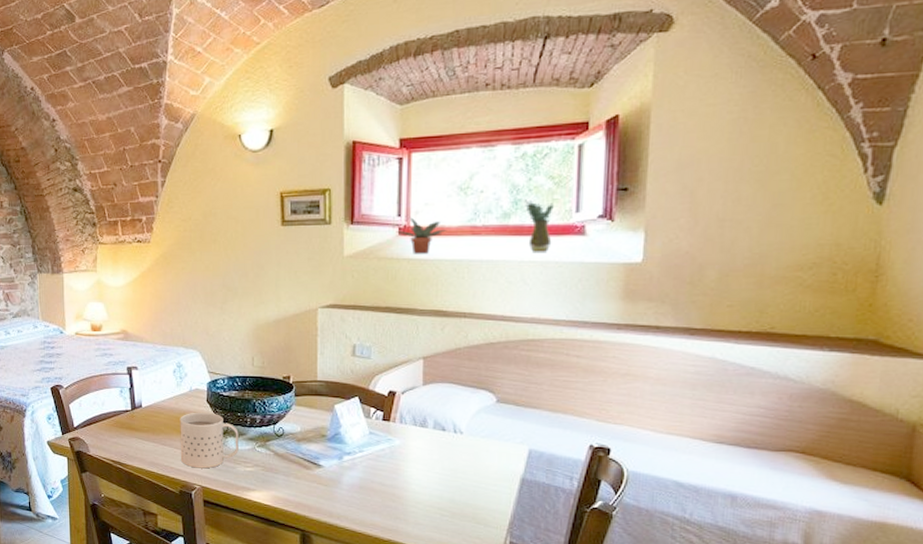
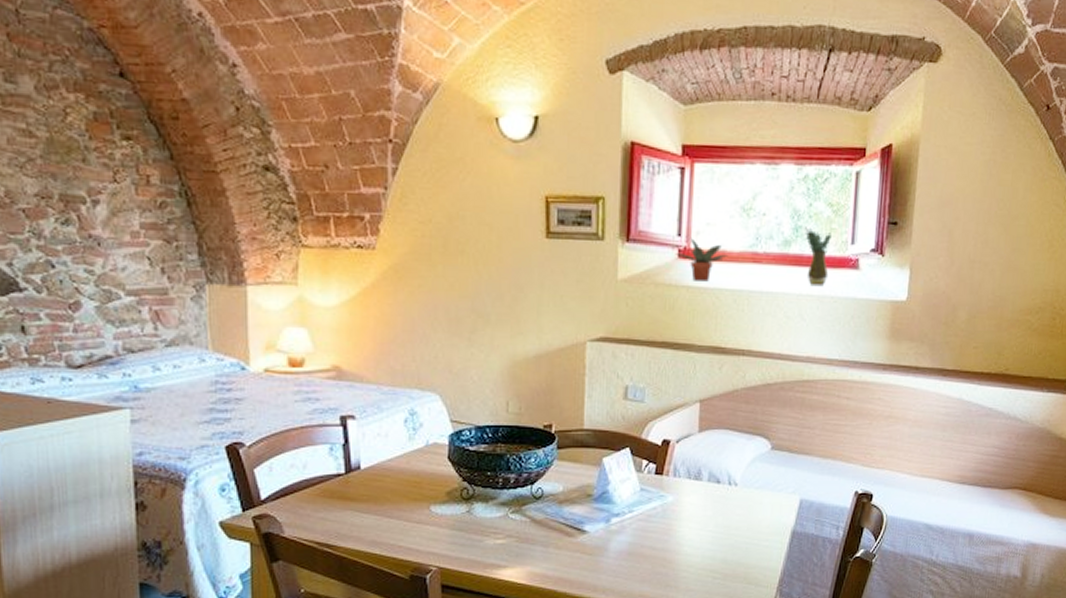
mug: present [180,412,239,469] -> none [412,472,488,545]

